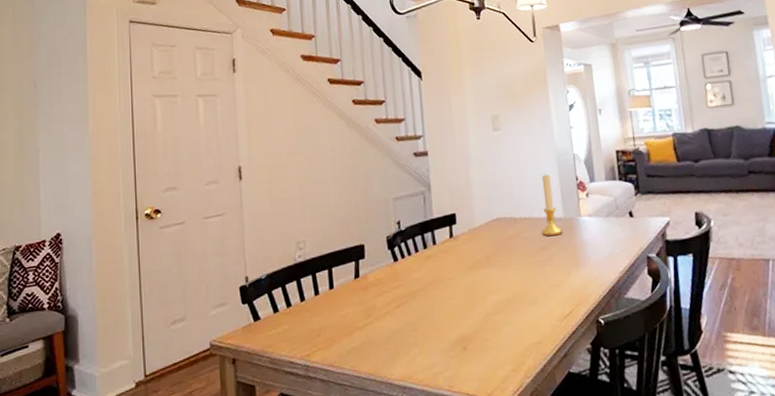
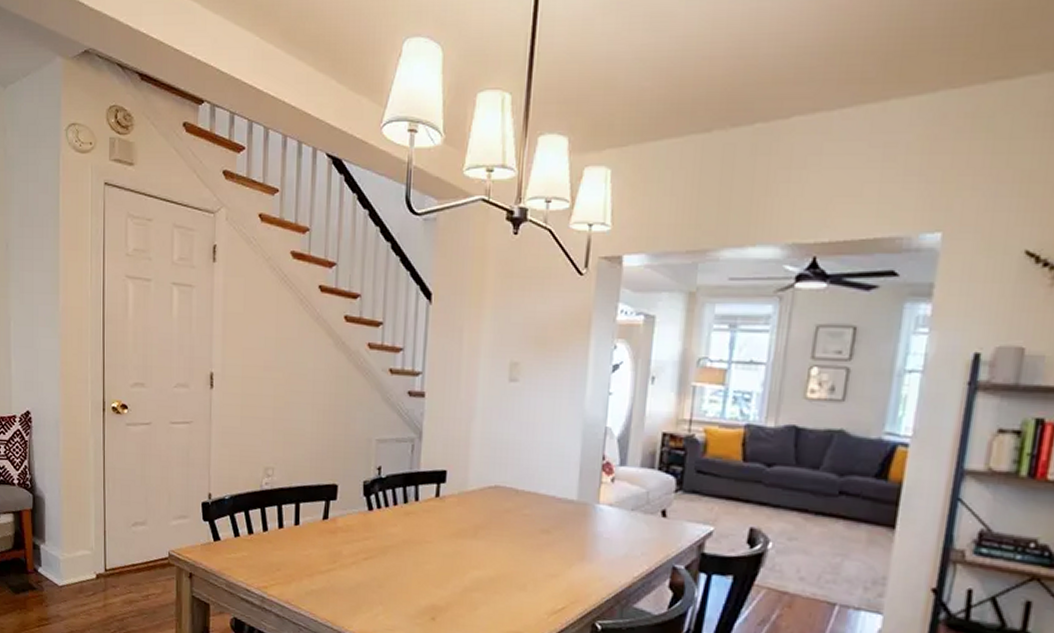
candle holder: present [541,173,563,237] -> none [546,444,573,520]

